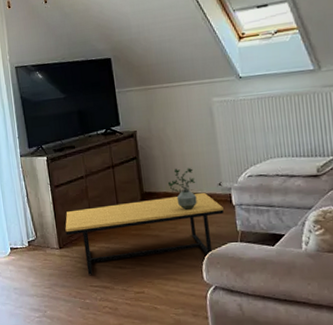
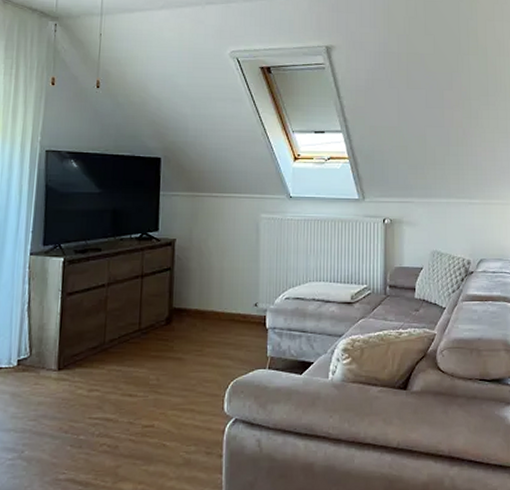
coffee table: present [65,192,224,275] -> none [70,312,256,404]
potted plant: present [167,167,197,210] -> none [201,284,232,330]

